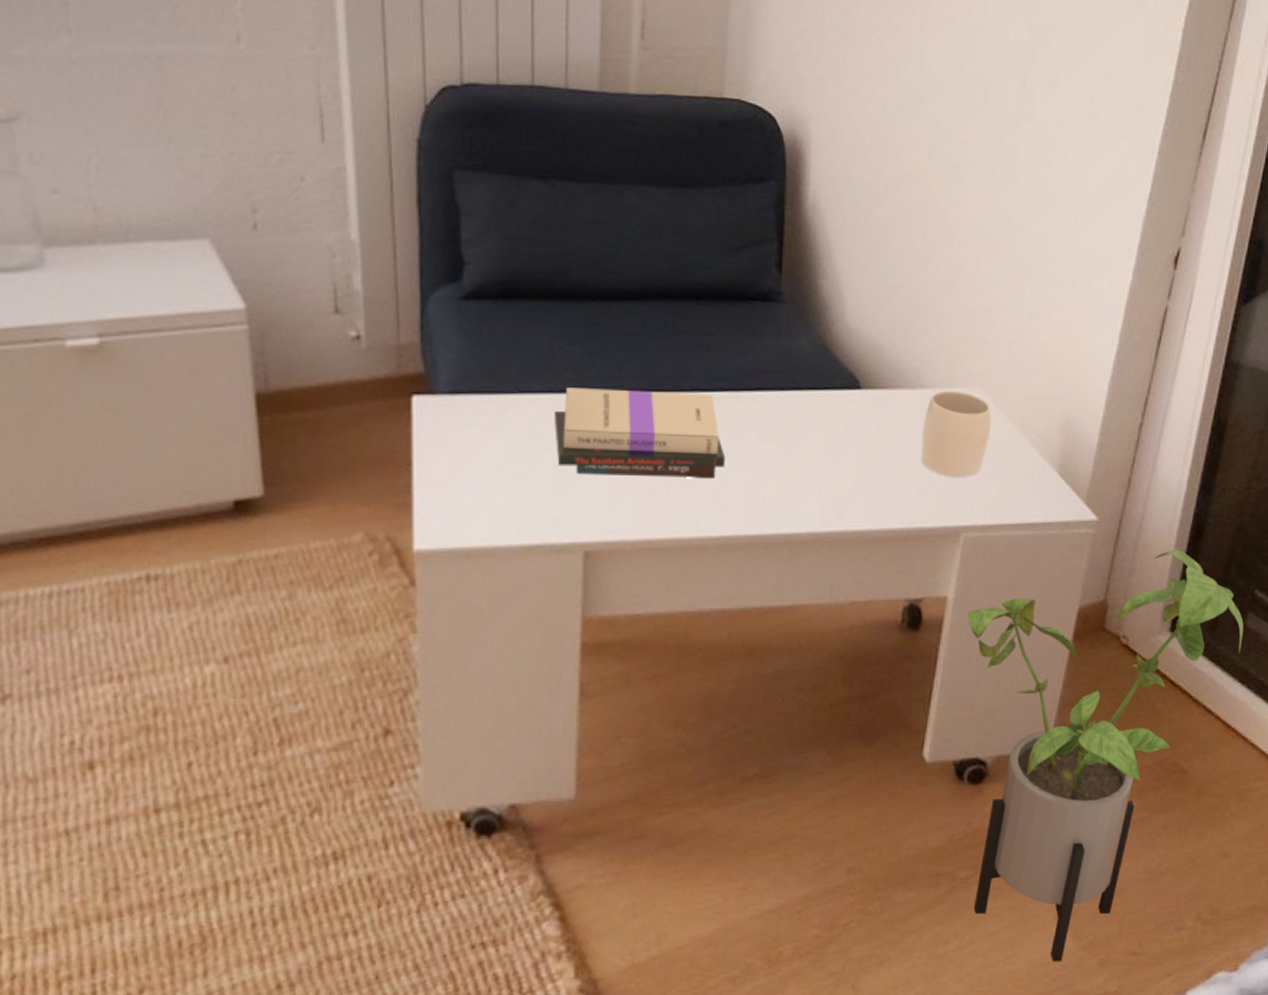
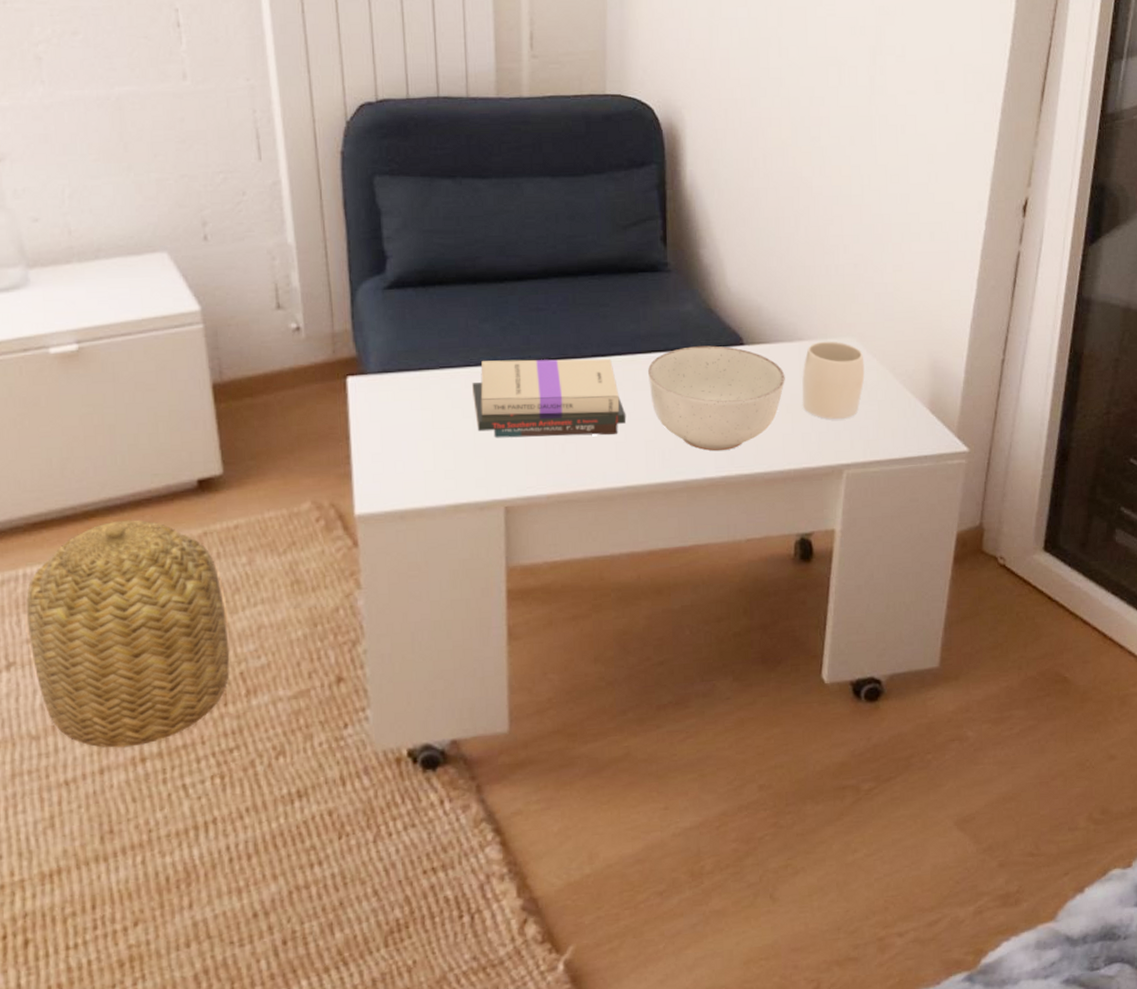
basket: none [26,541,262,796] -> present [25,520,230,748]
bowl: none [753,386,904,504] -> present [648,345,785,451]
house plant: present [968,549,1244,962] -> none [855,474,1113,866]

